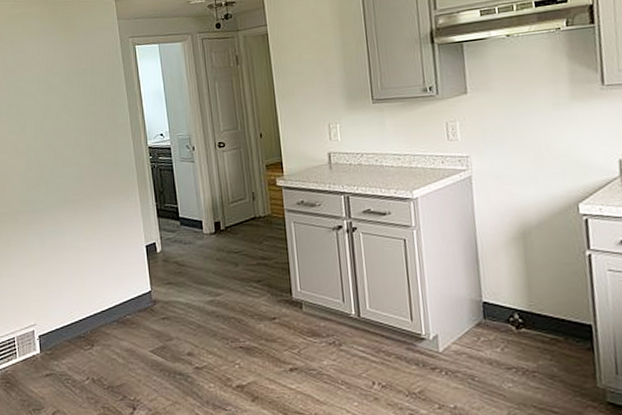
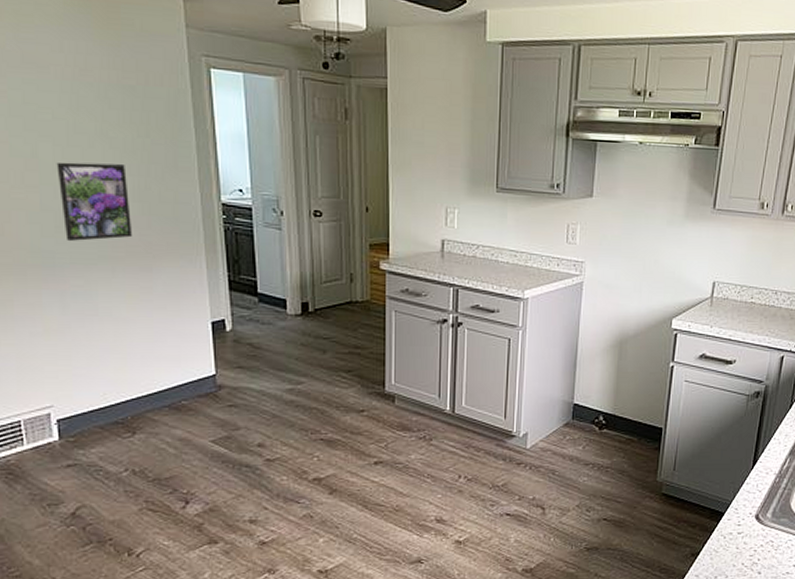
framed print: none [37,128,88,191] -> present [56,162,133,241]

